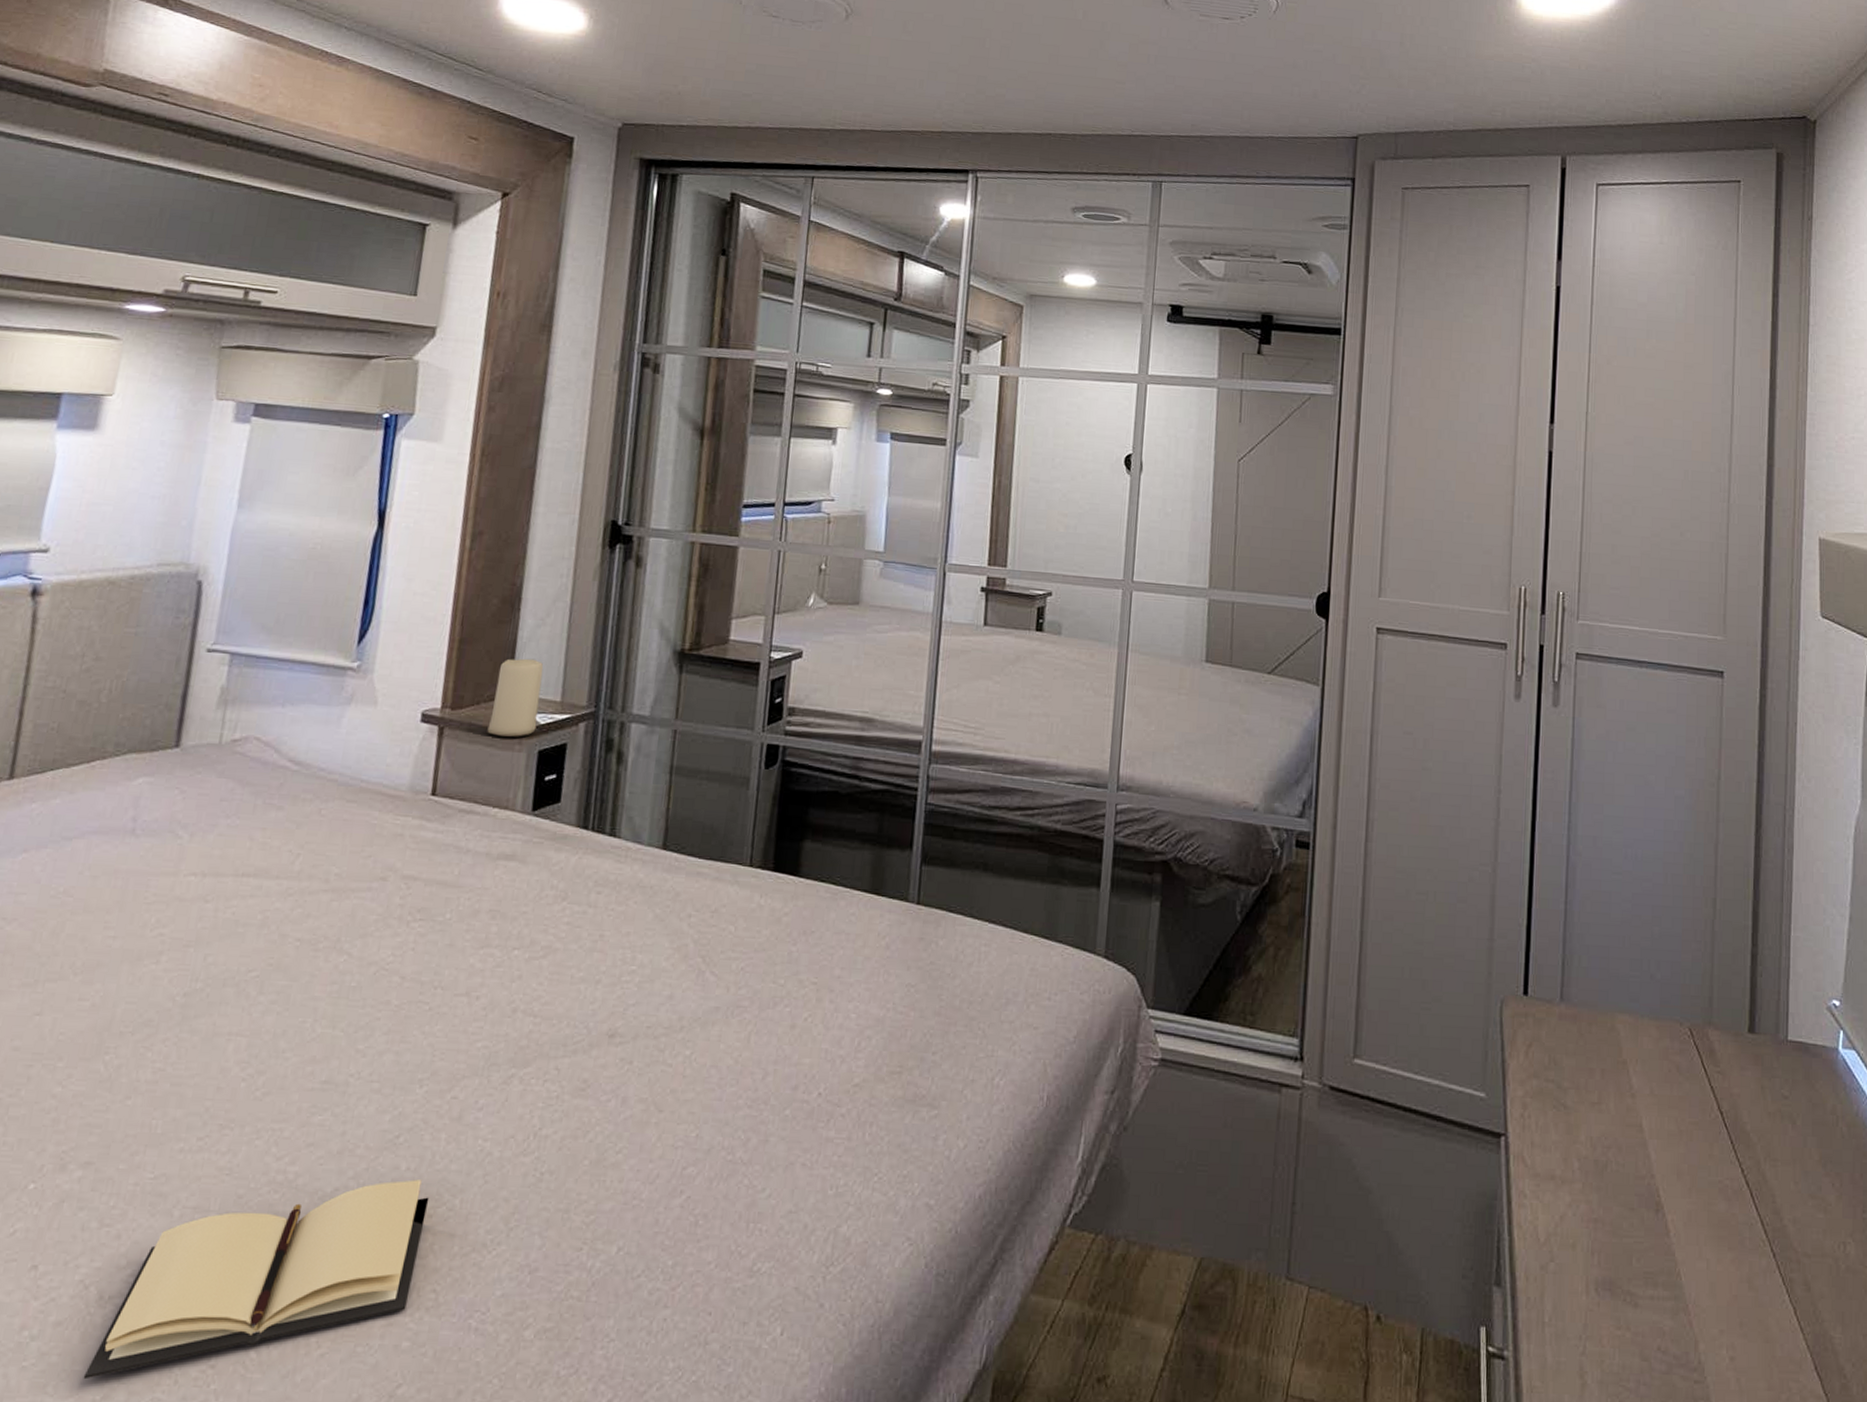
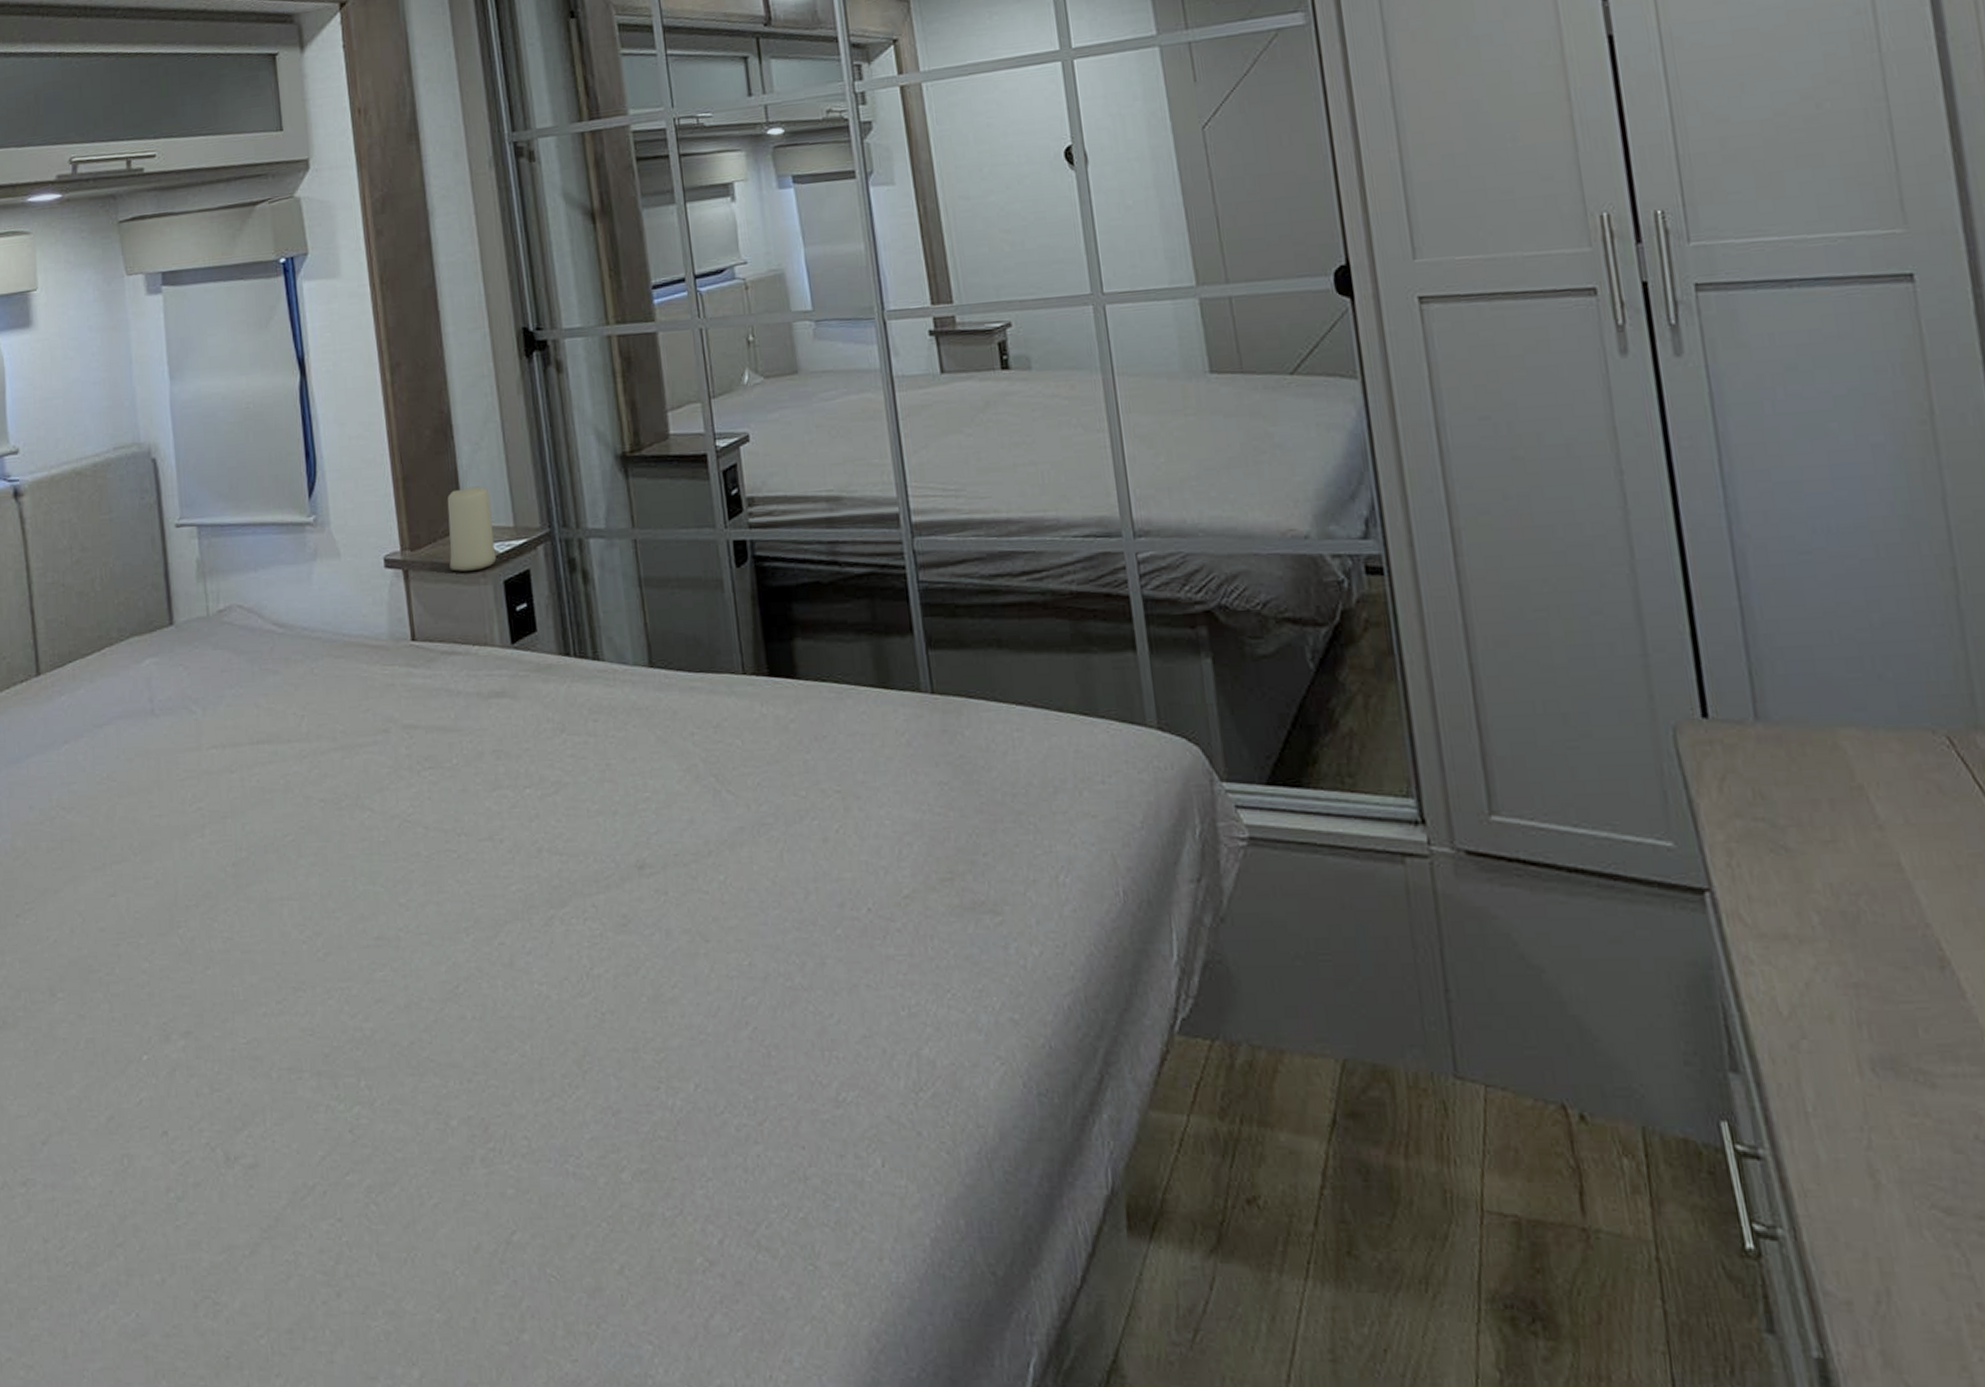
book: present [83,1179,430,1380] -> none [230,1028,503,1236]

